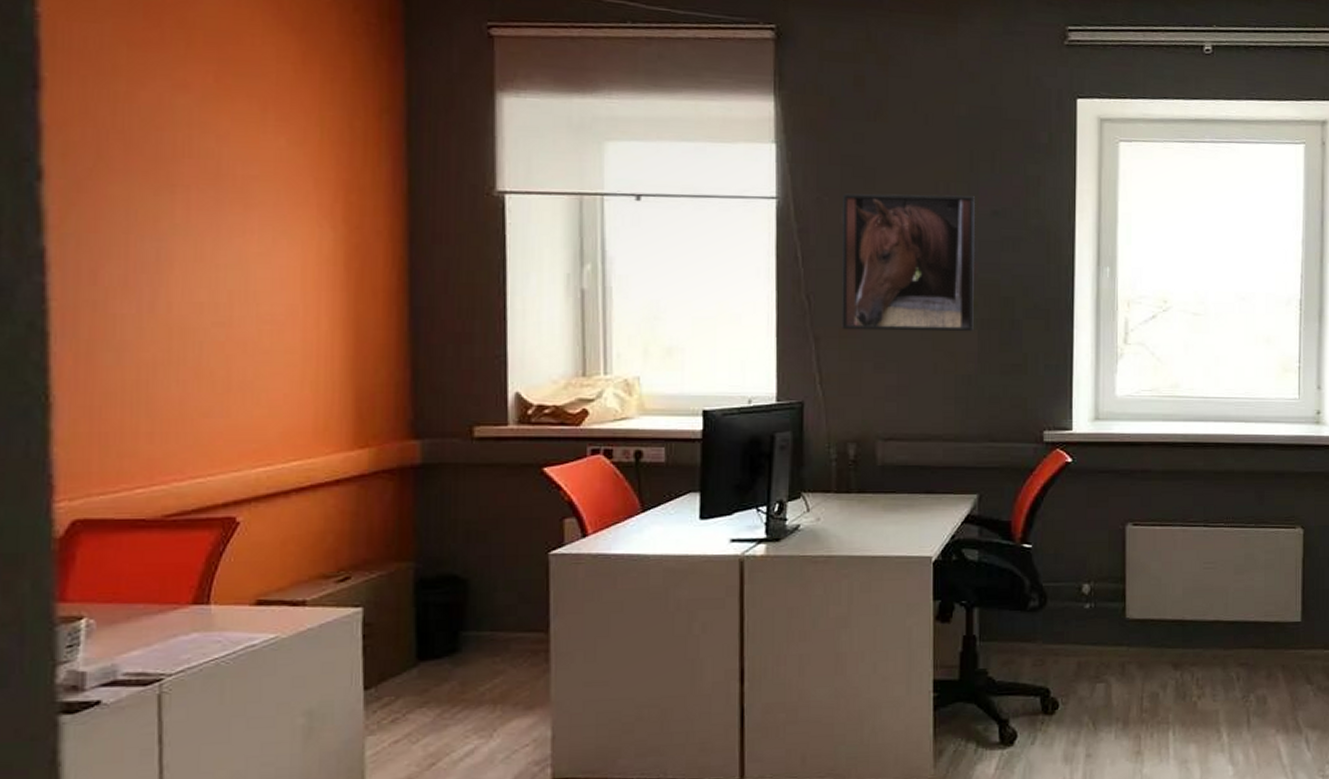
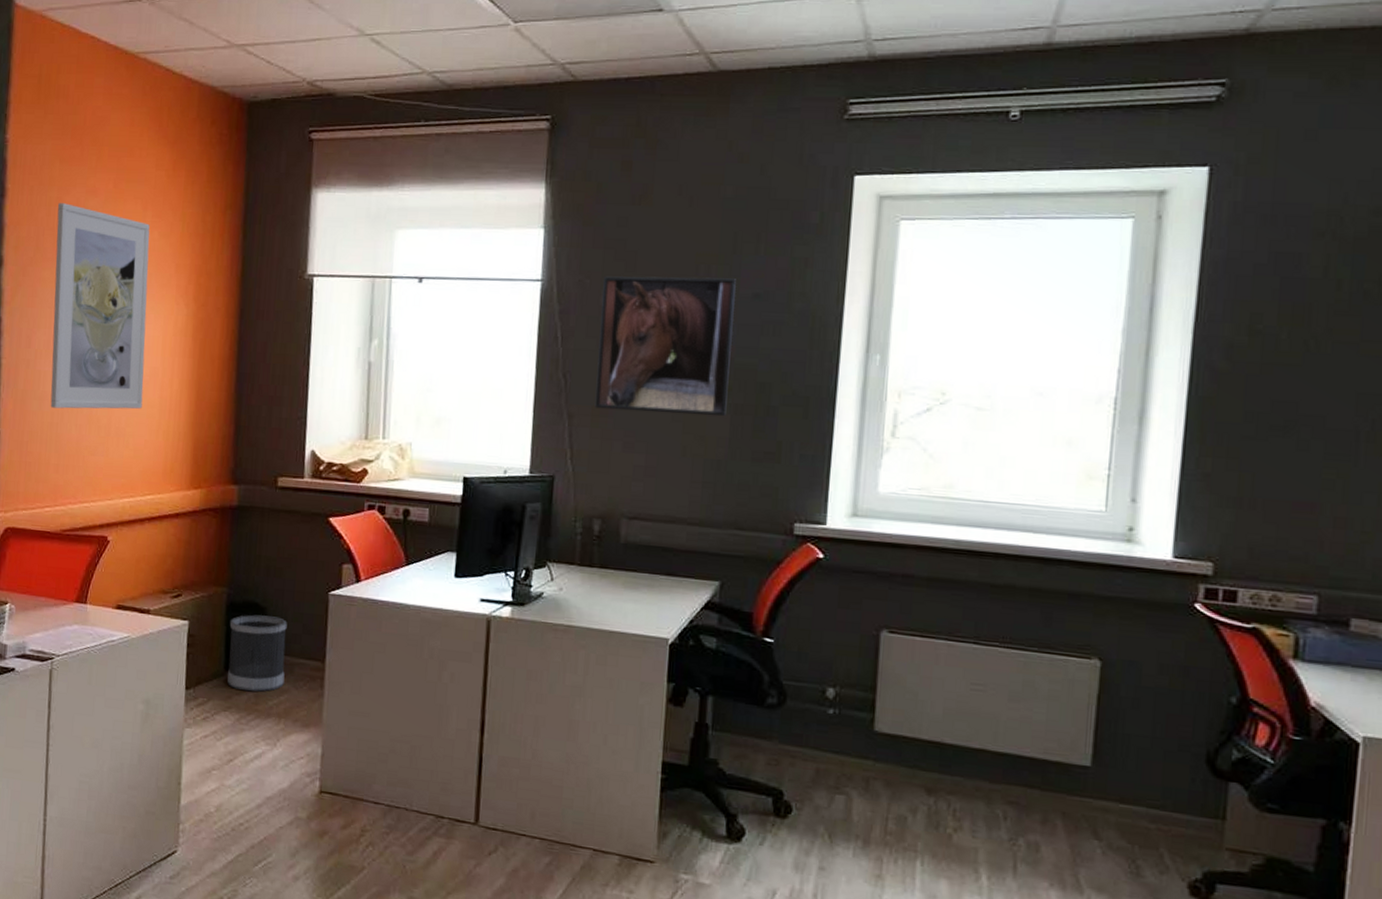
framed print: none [128,99,277,361] -> present [50,203,150,409]
wastebasket: none [420,588,498,680] -> present [227,614,287,692]

